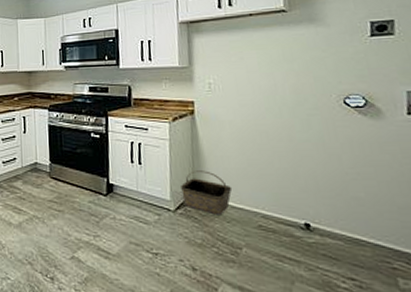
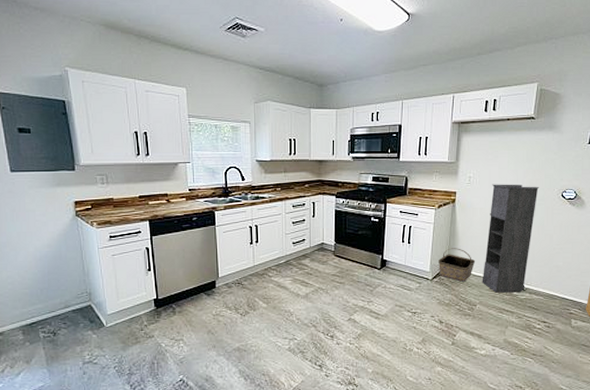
storage cabinet: none [241,90,311,233] -> present [482,184,540,293]

